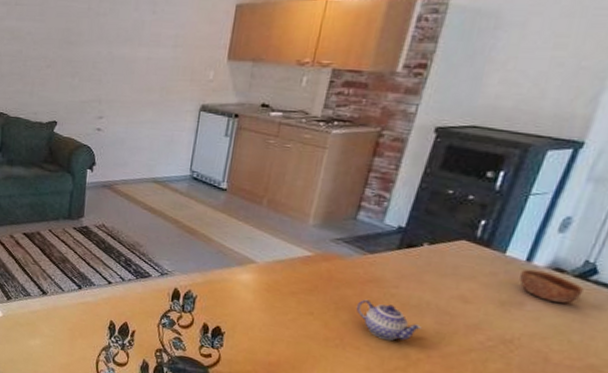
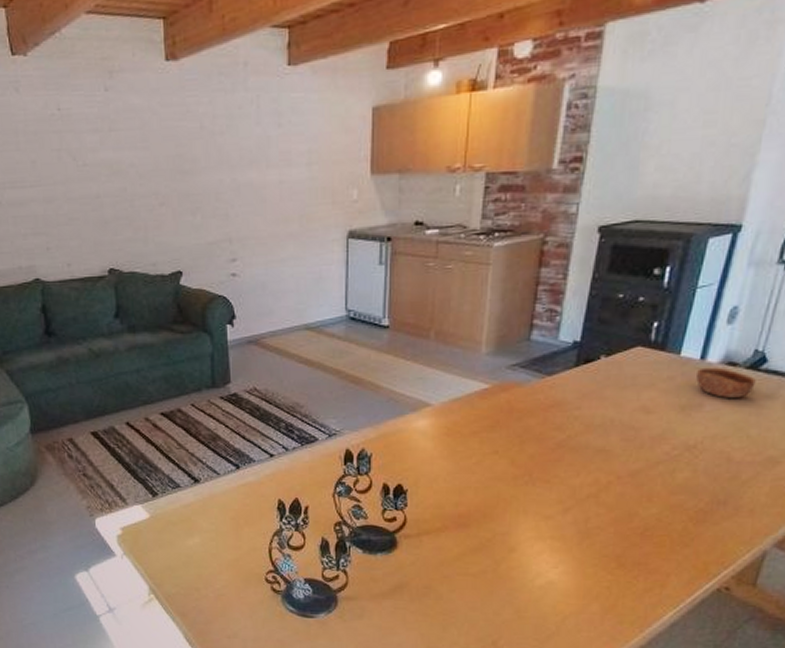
teapot: present [356,299,423,341] -> none [541,427,609,468]

